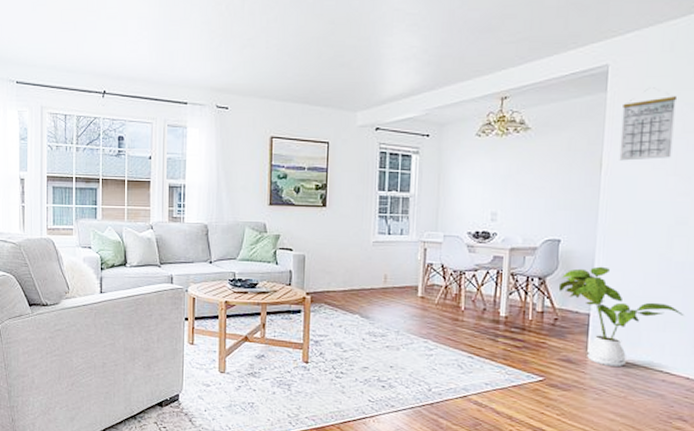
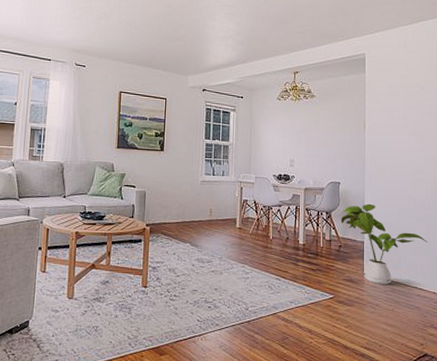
calendar: present [619,90,678,161] -> none [376,73,411,124]

